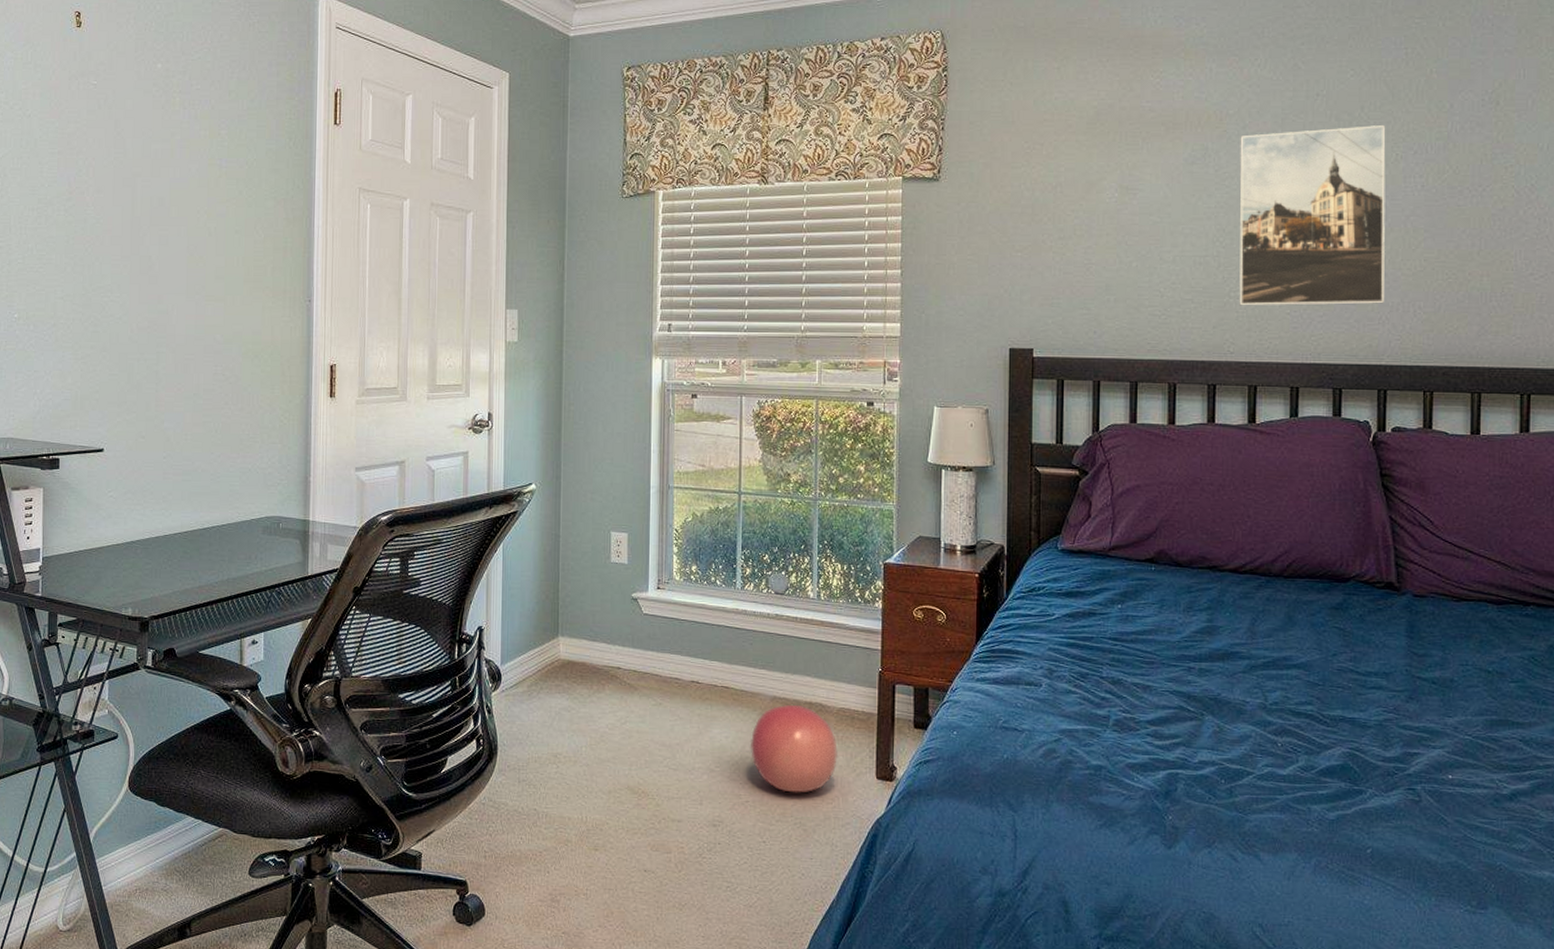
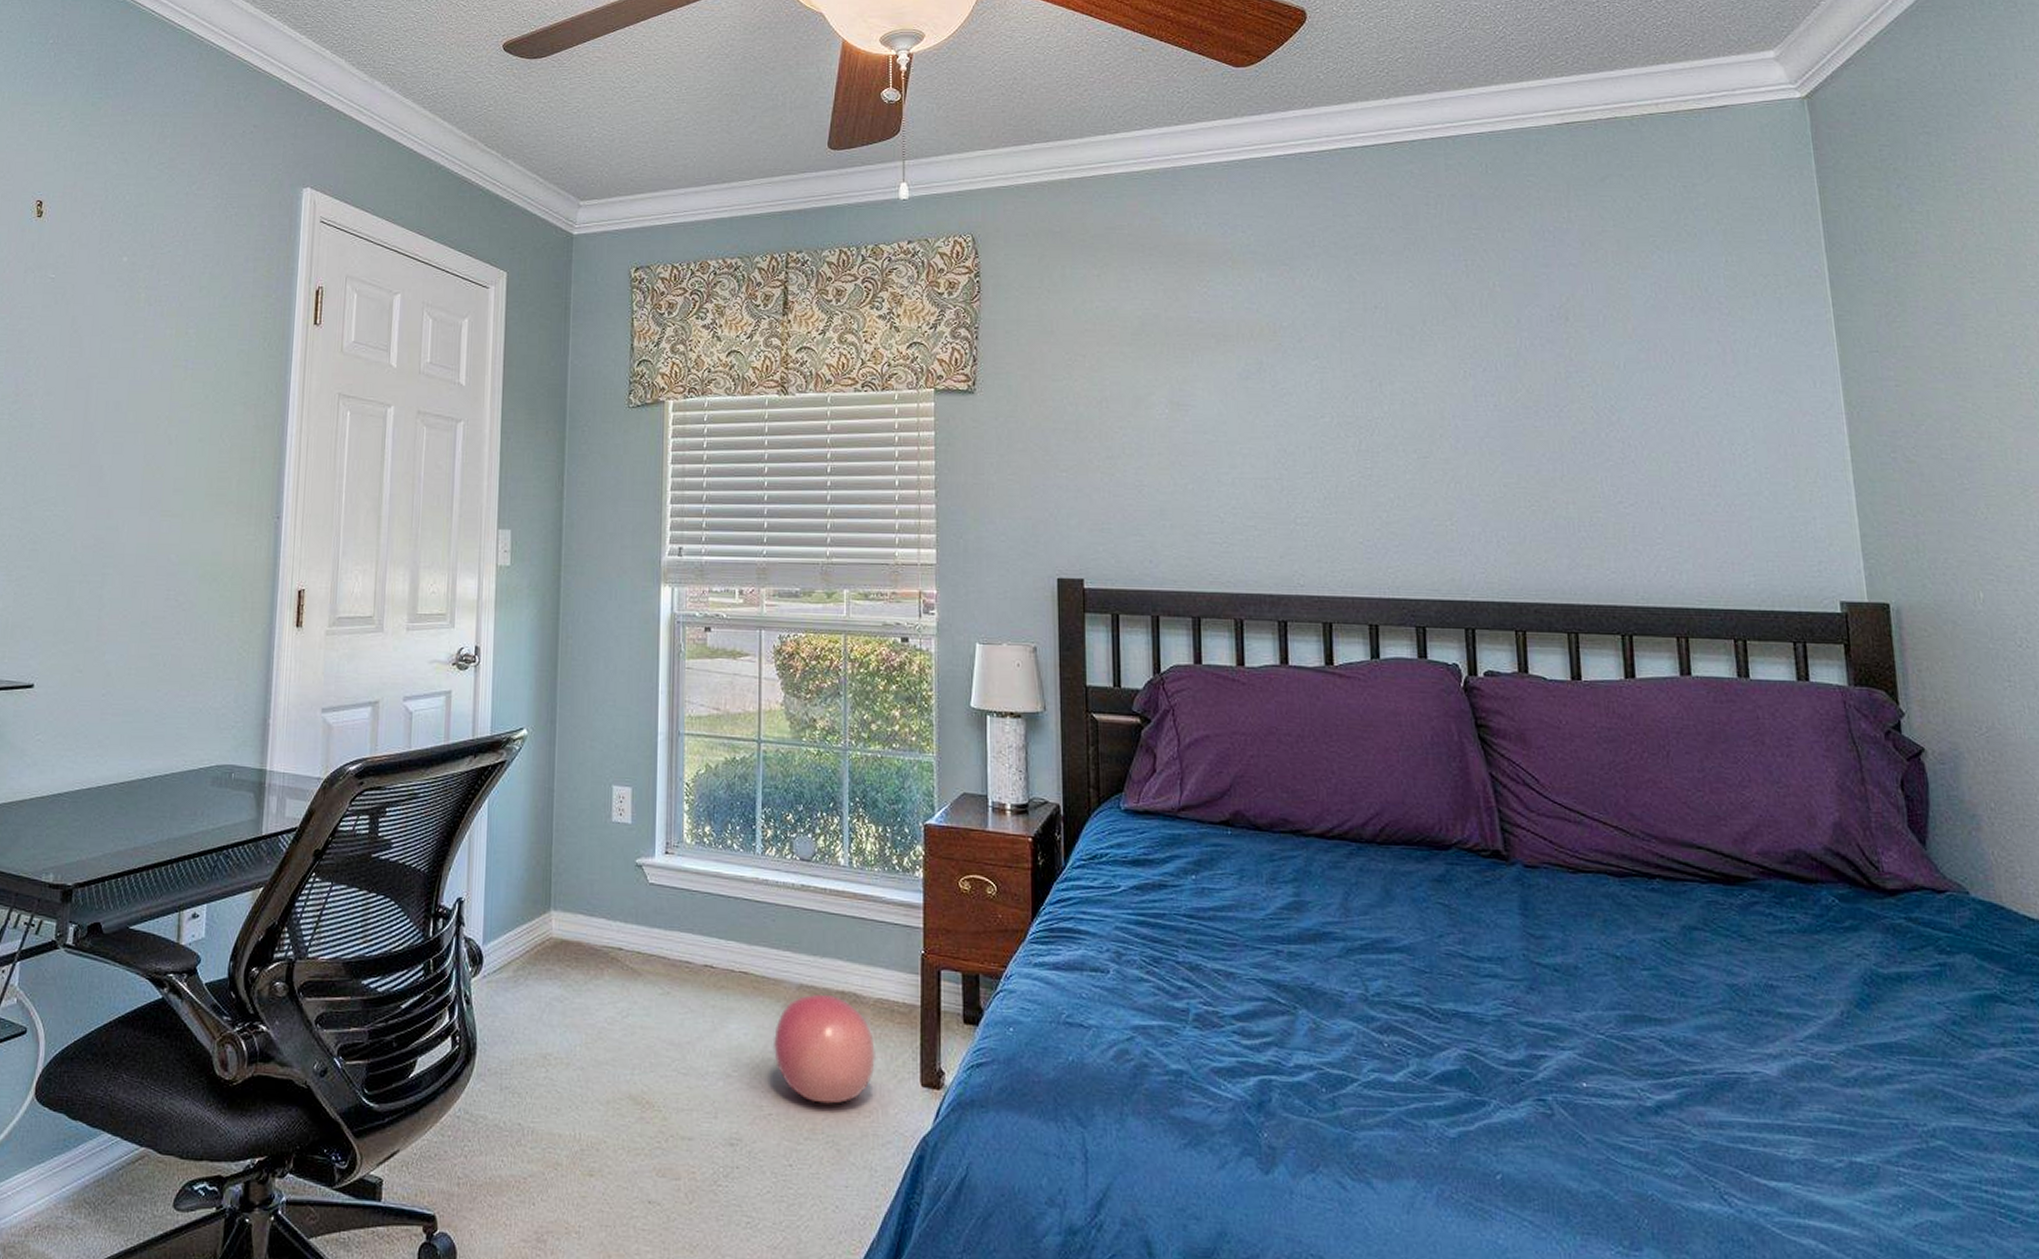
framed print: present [1239,125,1386,306] -> none [1296,340,1464,534]

